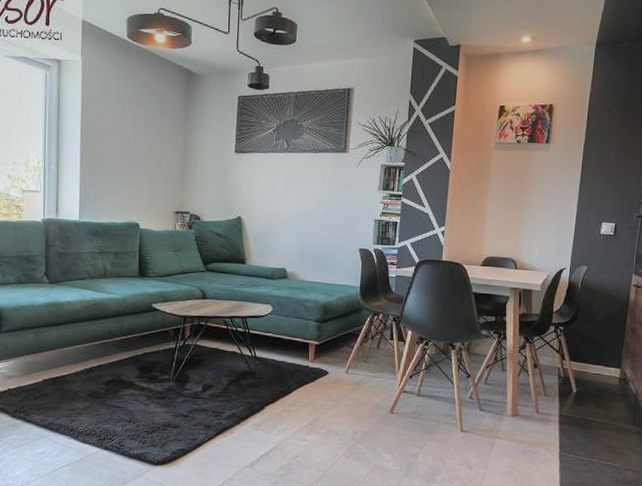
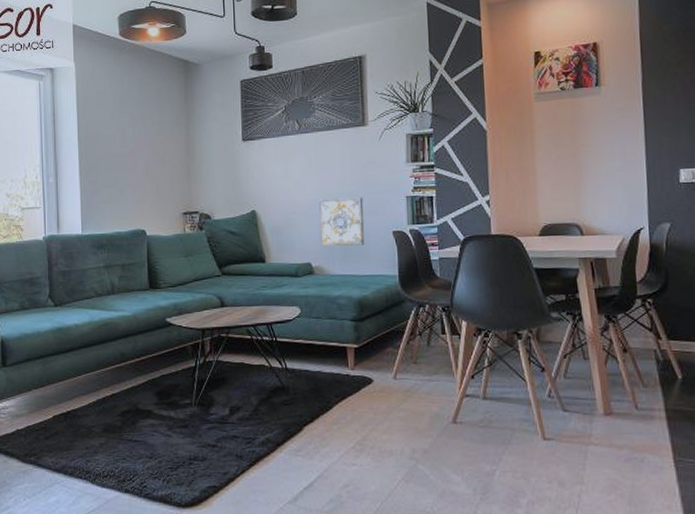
wall art: none [296,213,337,258] -> present [319,197,365,246]

